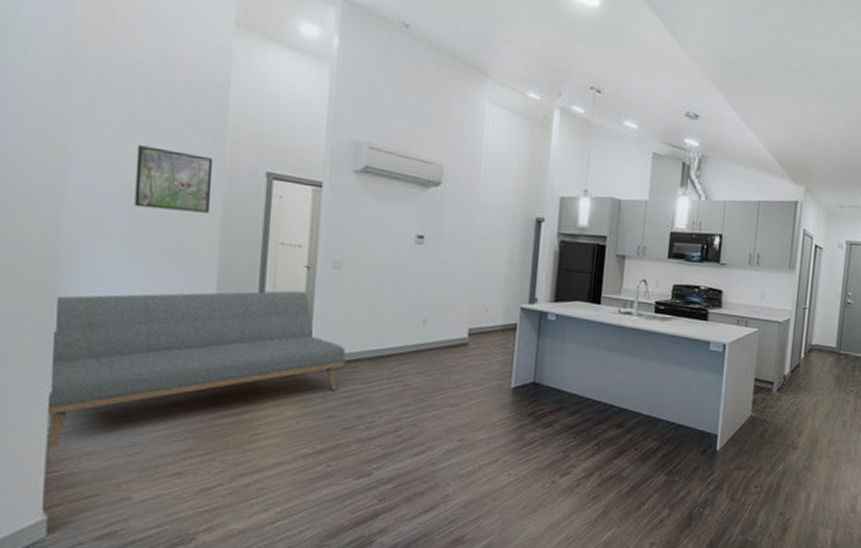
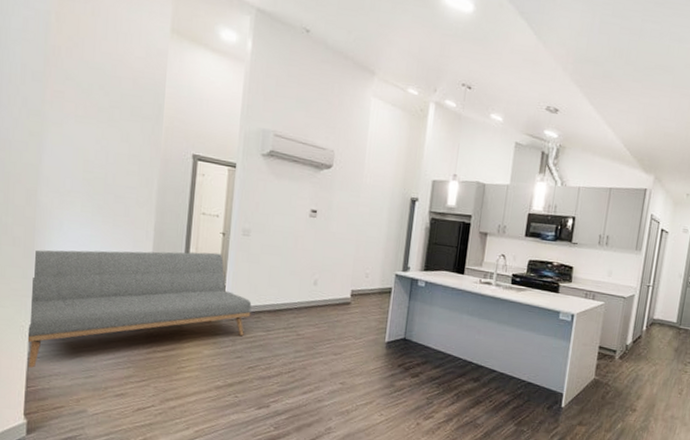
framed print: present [134,145,213,213] -> none [92,131,152,187]

